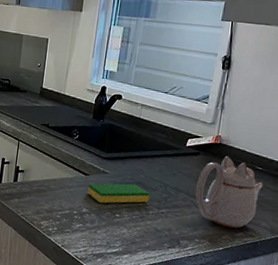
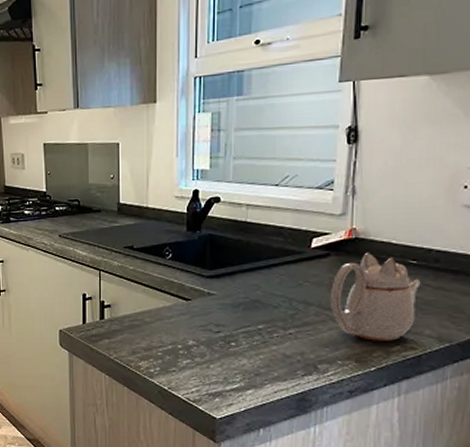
dish sponge: present [87,183,150,203] -> none [191,303,271,331]

